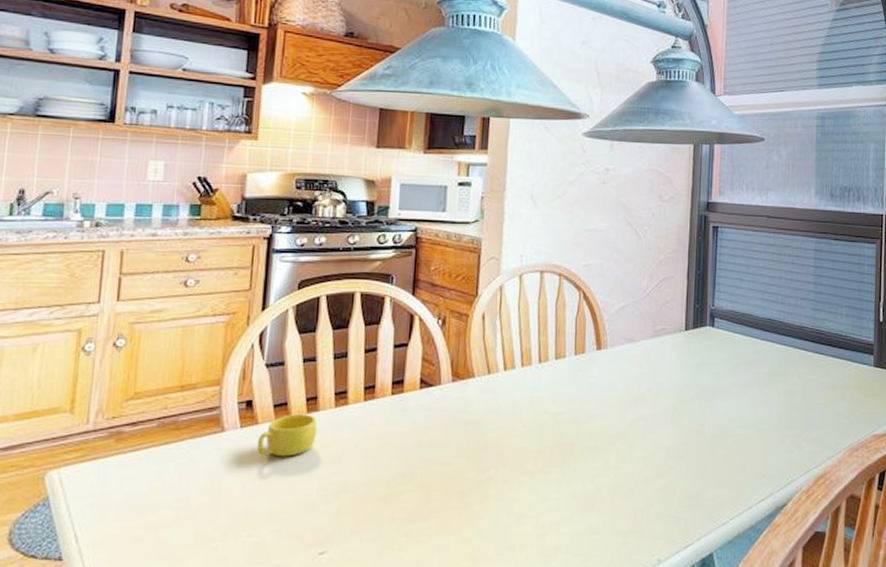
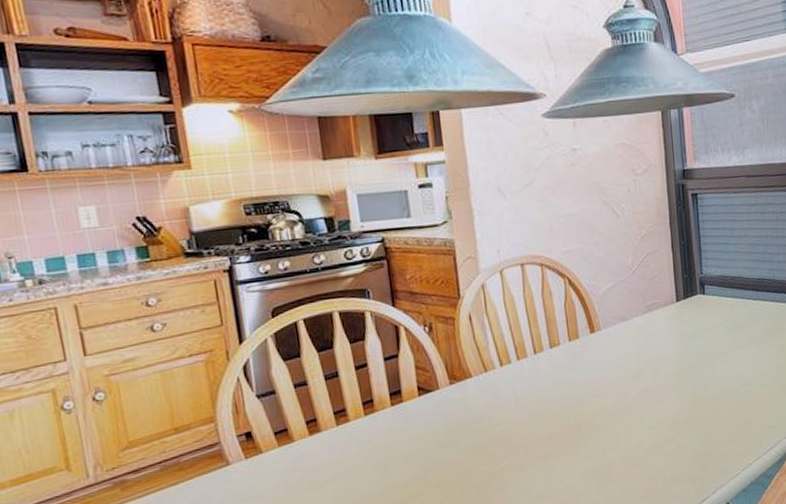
cup: present [256,414,318,457] -> none [265,436,324,481]

